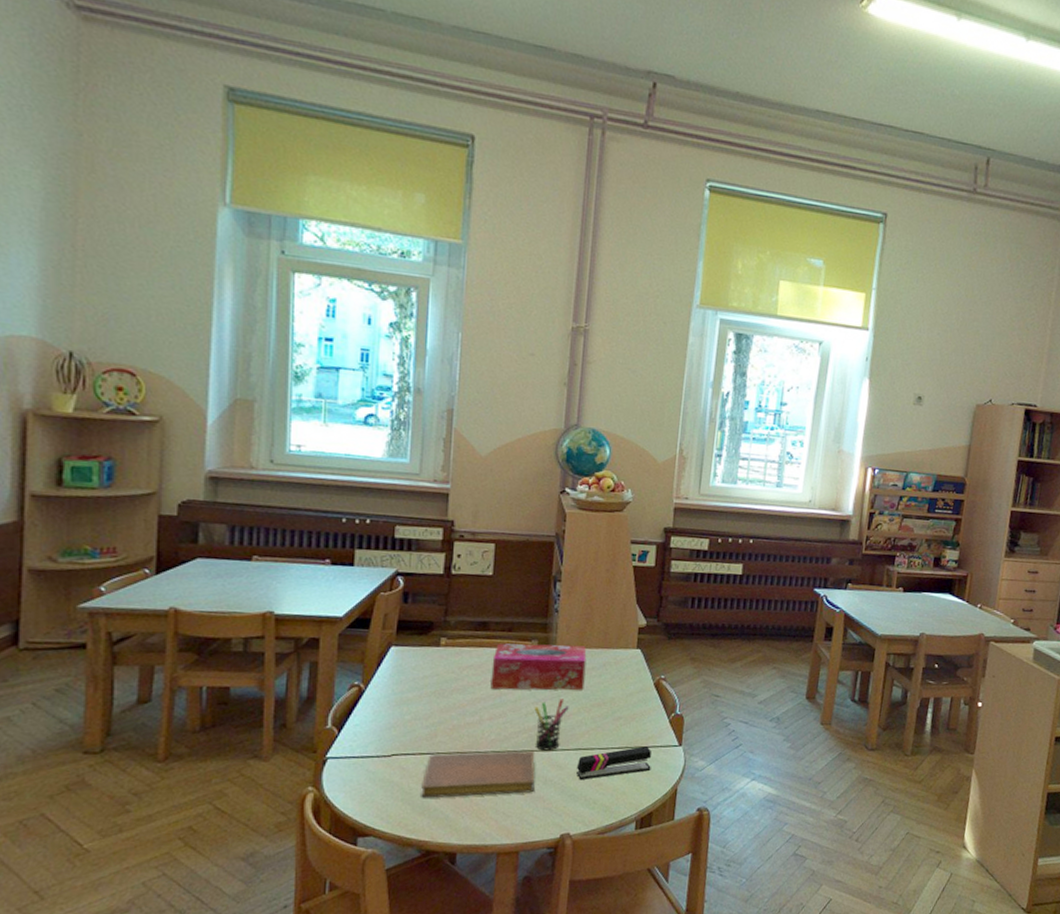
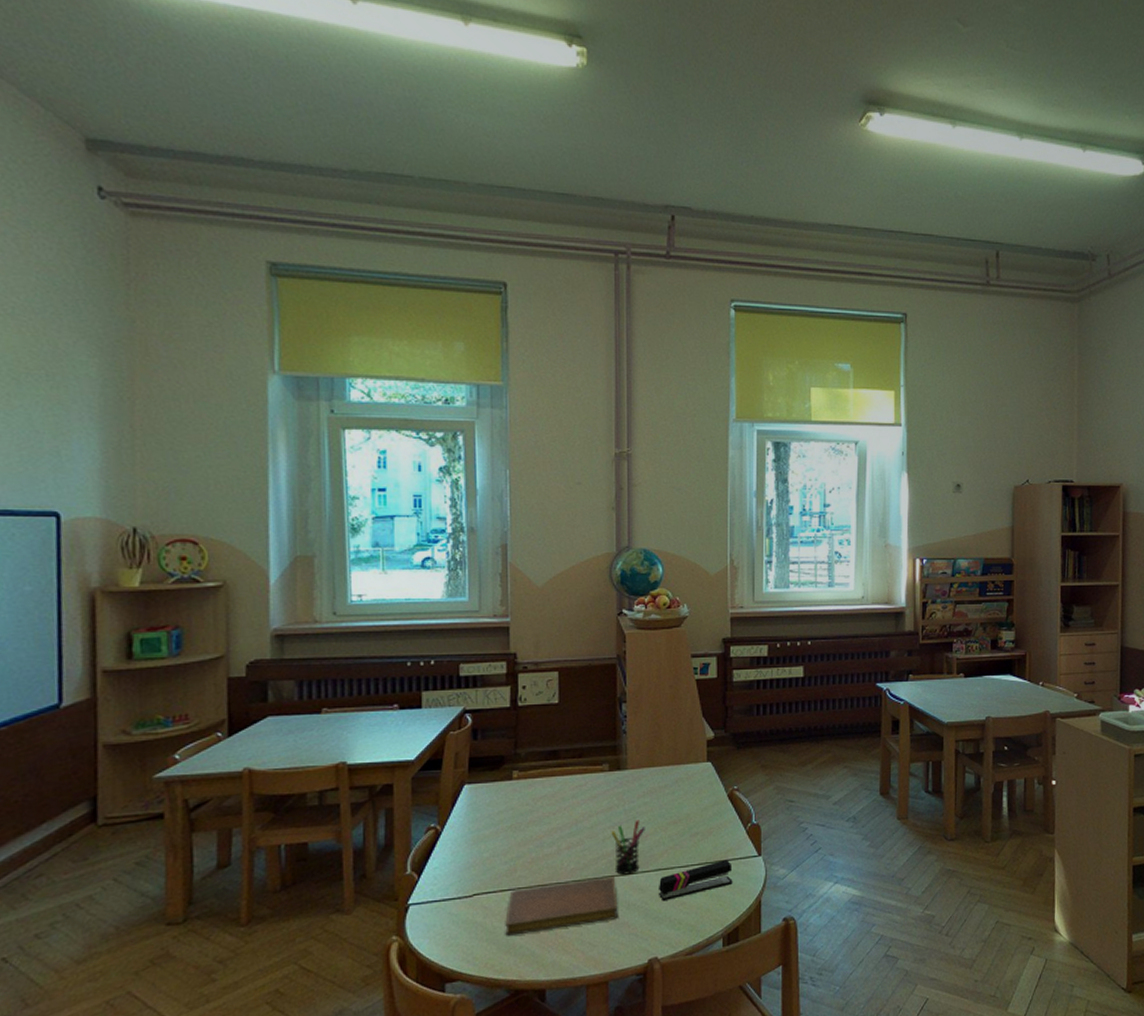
tissue box: present [490,643,587,691] -> none [565,764,659,817]

